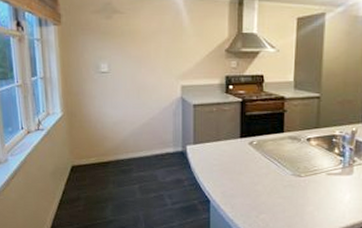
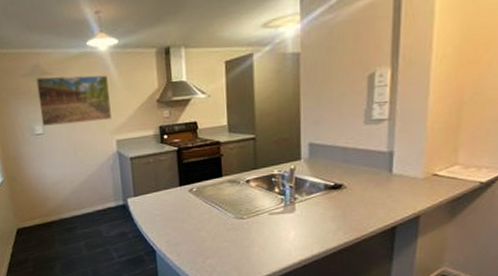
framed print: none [106,16,179,65] -> present [36,75,112,126]

